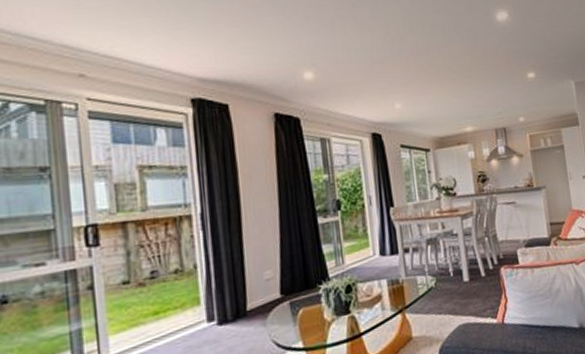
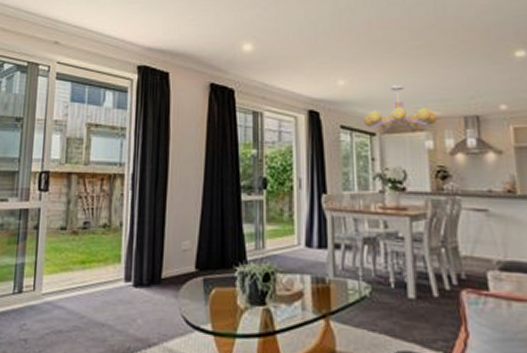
chandelier: none [419,105,476,147] -> present [364,85,438,131]

